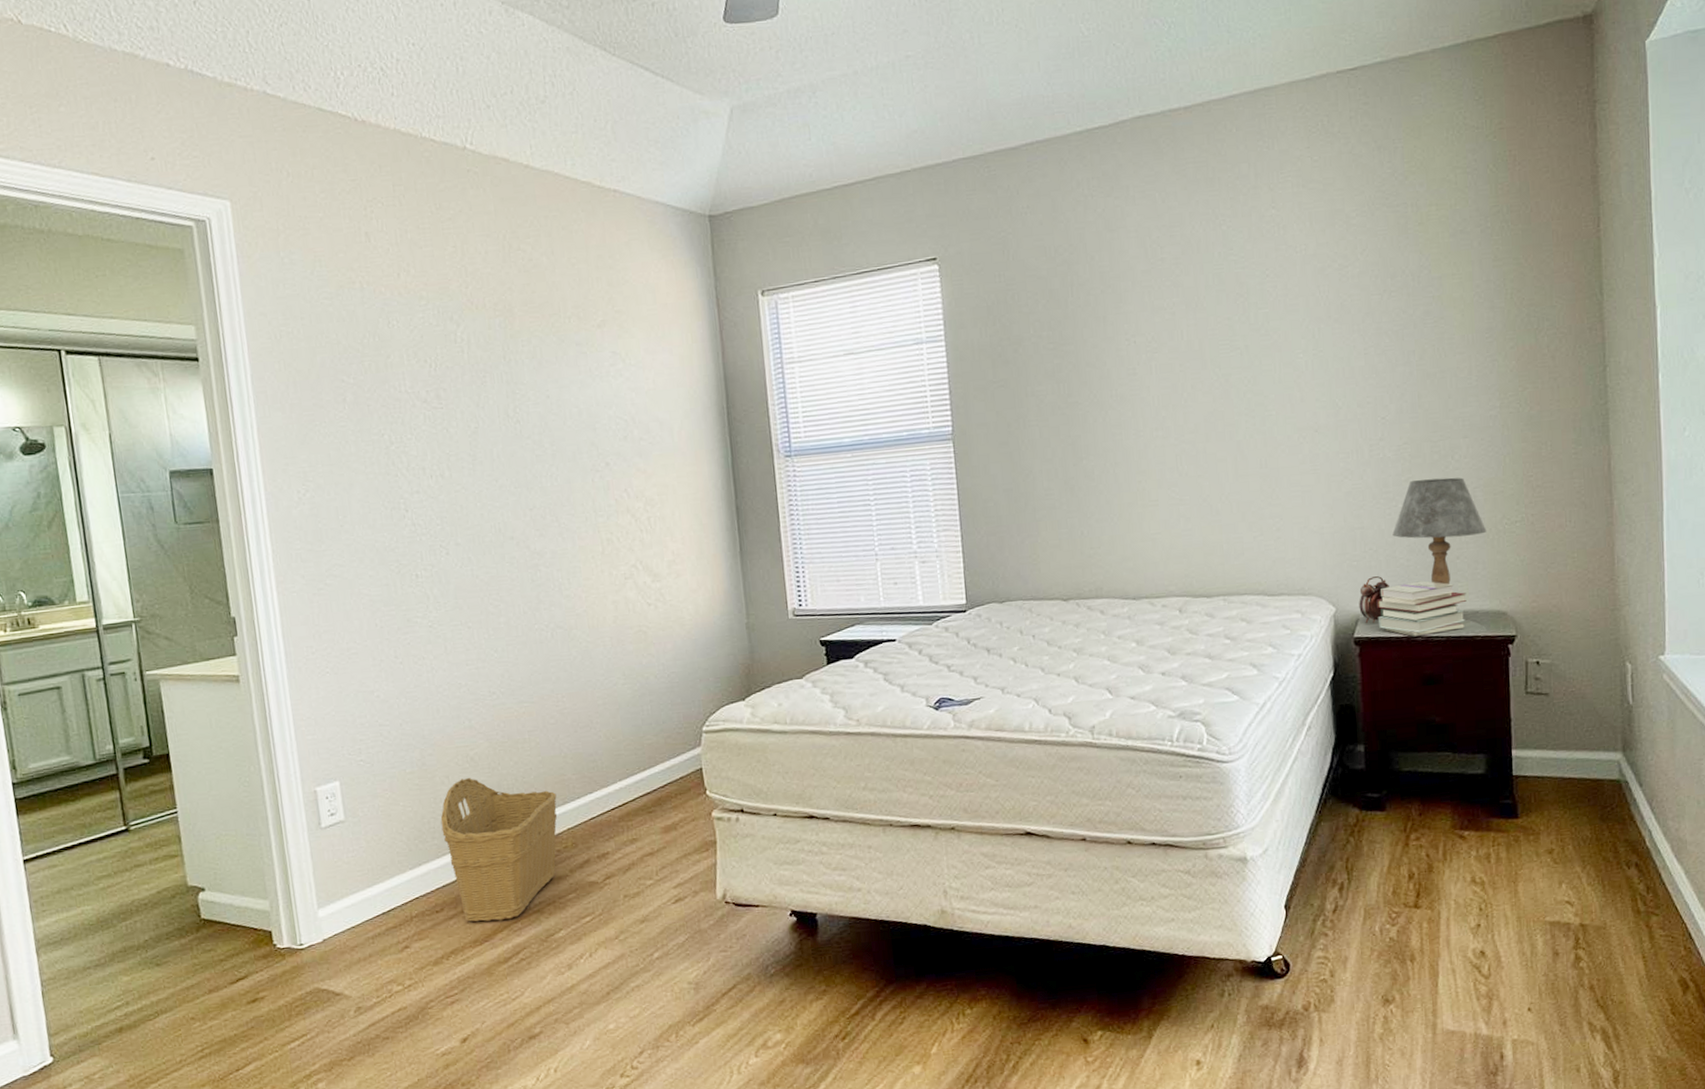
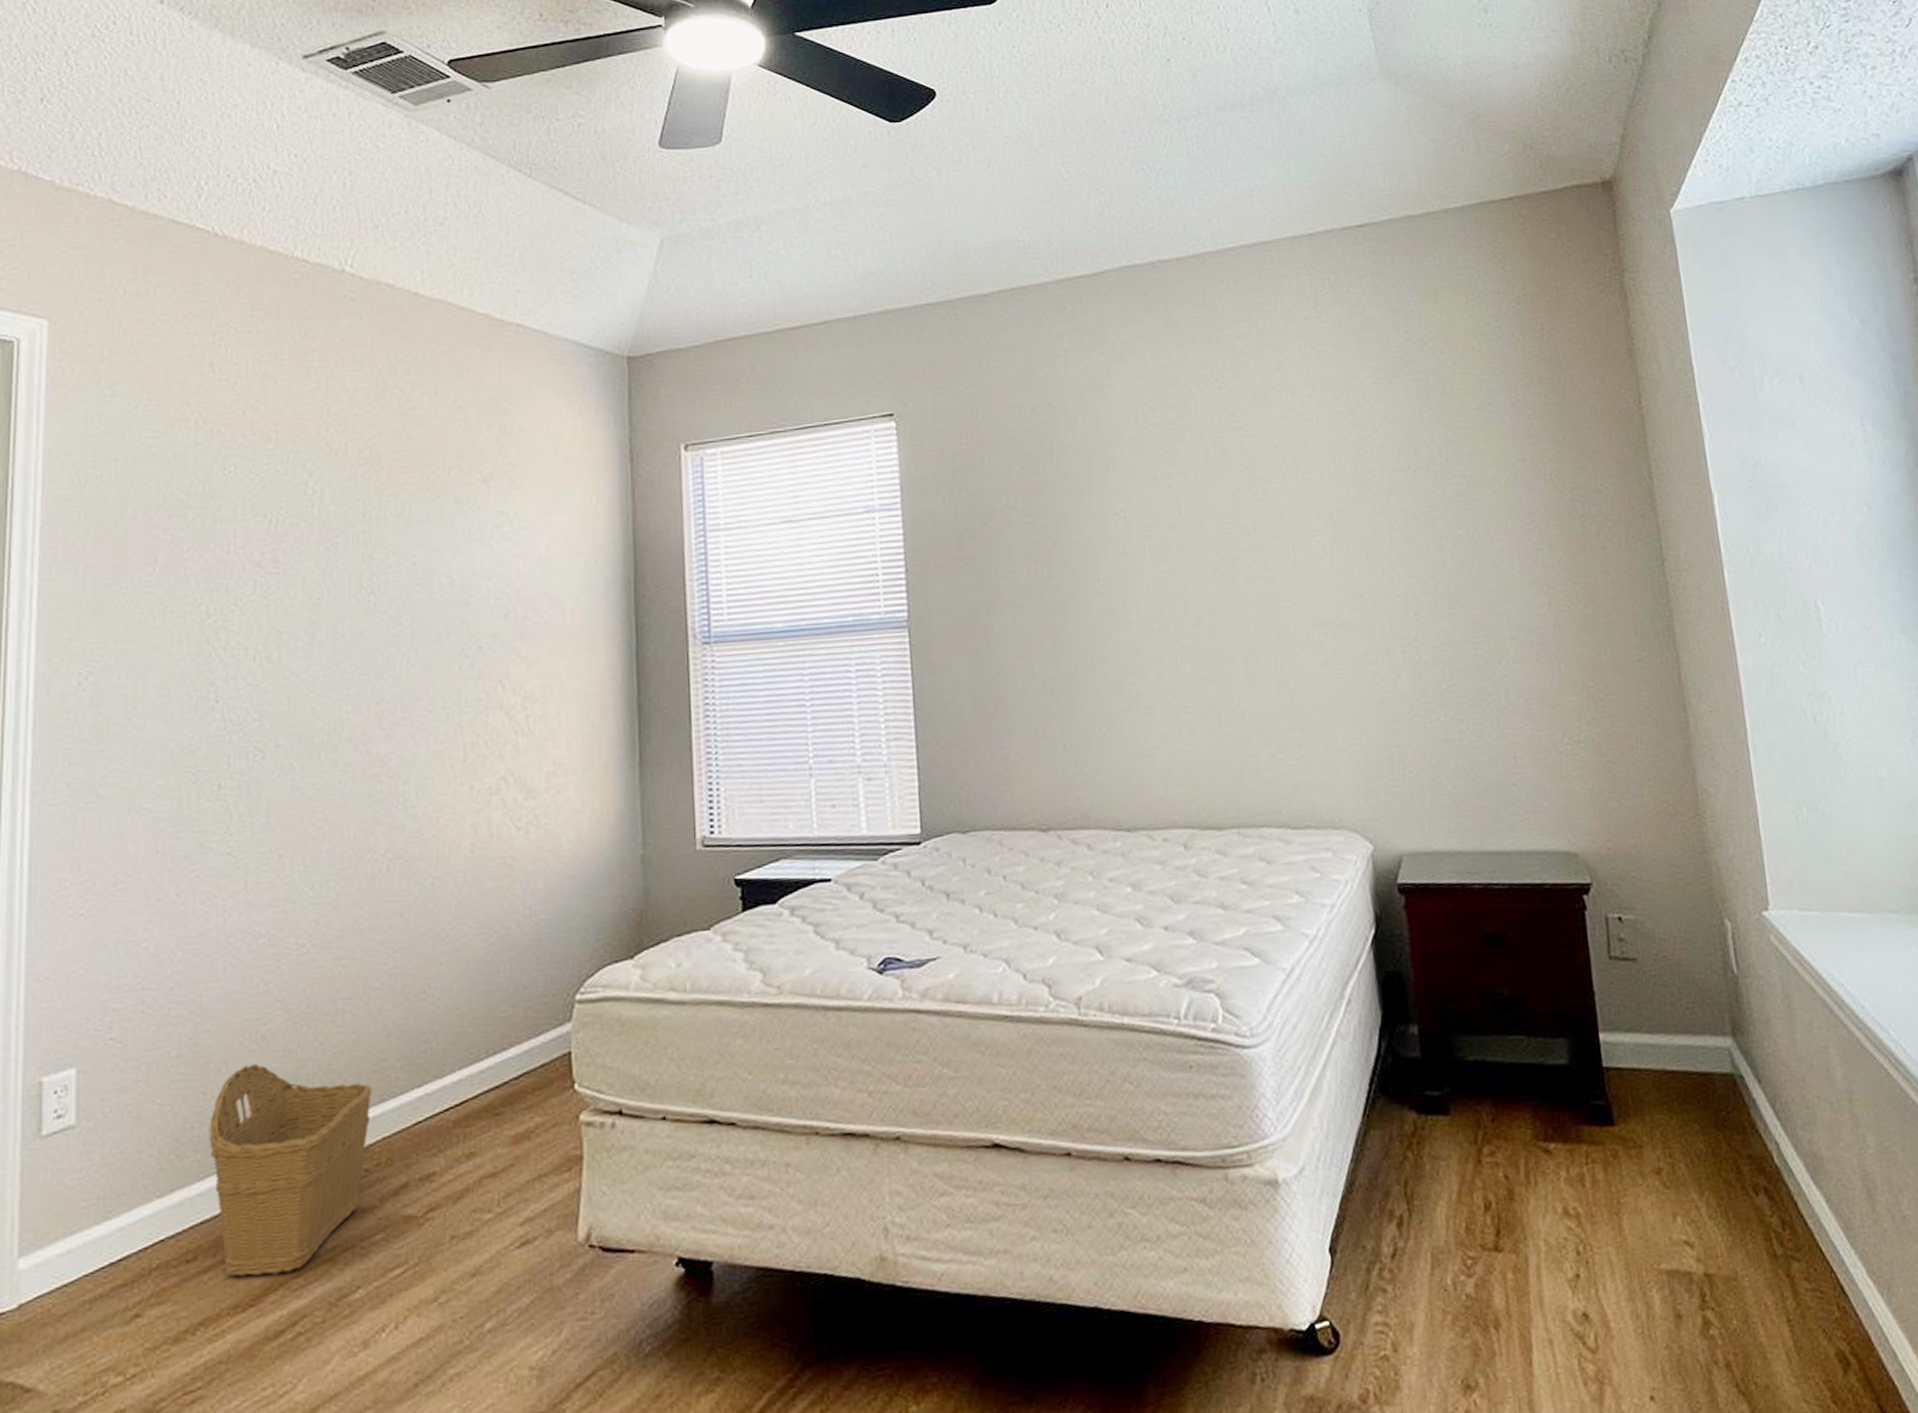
alarm clock: present [1359,576,1389,624] -> none [1400,806,1436,867]
books: present [1376,580,1467,637] -> none [1421,812,1529,884]
table lamp: present [1392,477,1487,585] -> none [1435,686,1546,818]

